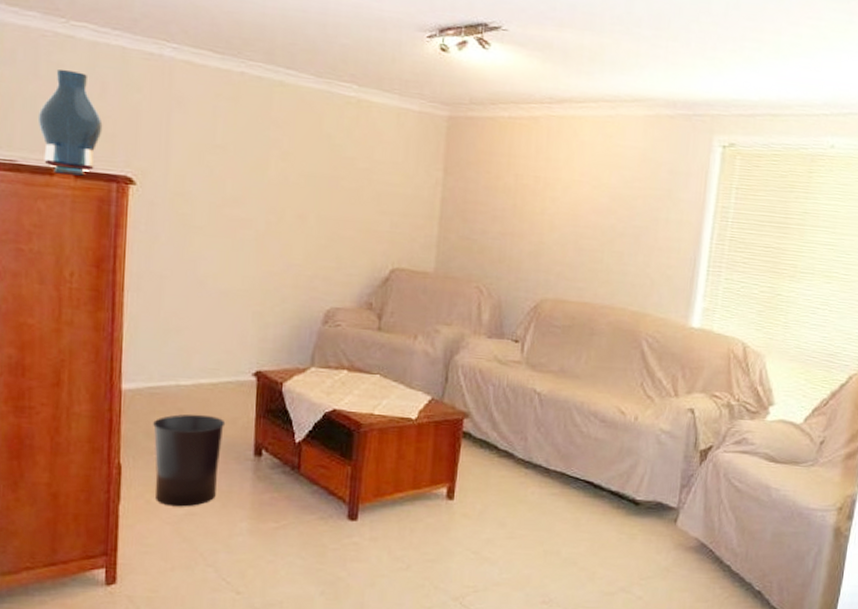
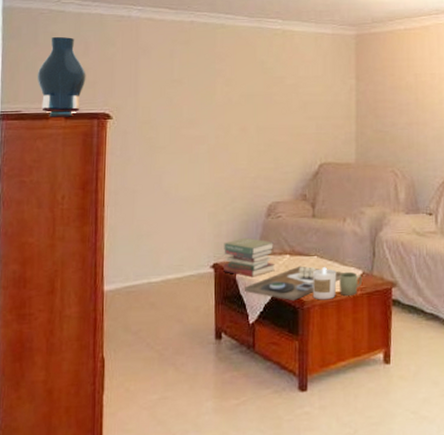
waste bin: present [153,414,226,506] -> none [130,306,190,391]
books: none [268,345,329,392] -> present [224,237,275,278]
platter: none [290,383,409,423] -> present [243,265,343,301]
candle: none [371,388,402,425] -> present [312,267,337,300]
mug: none [403,395,431,423] -> present [339,271,363,296]

